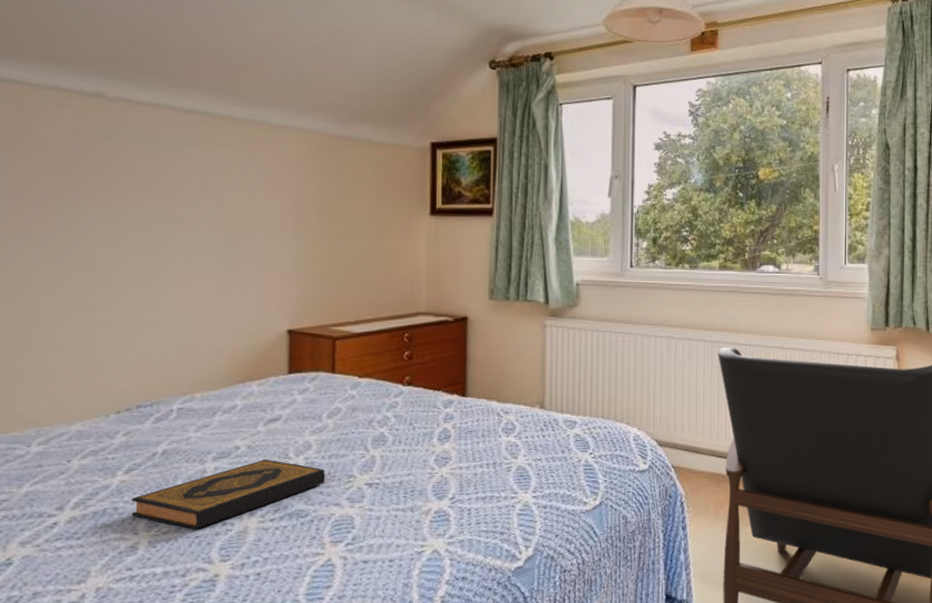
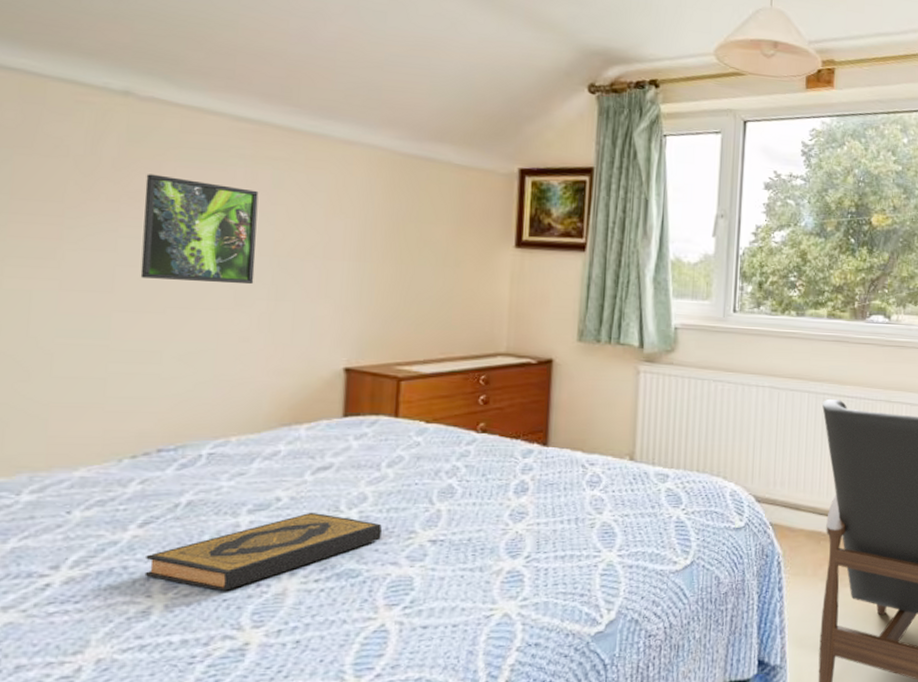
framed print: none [116,165,209,259] -> present [140,174,259,285]

